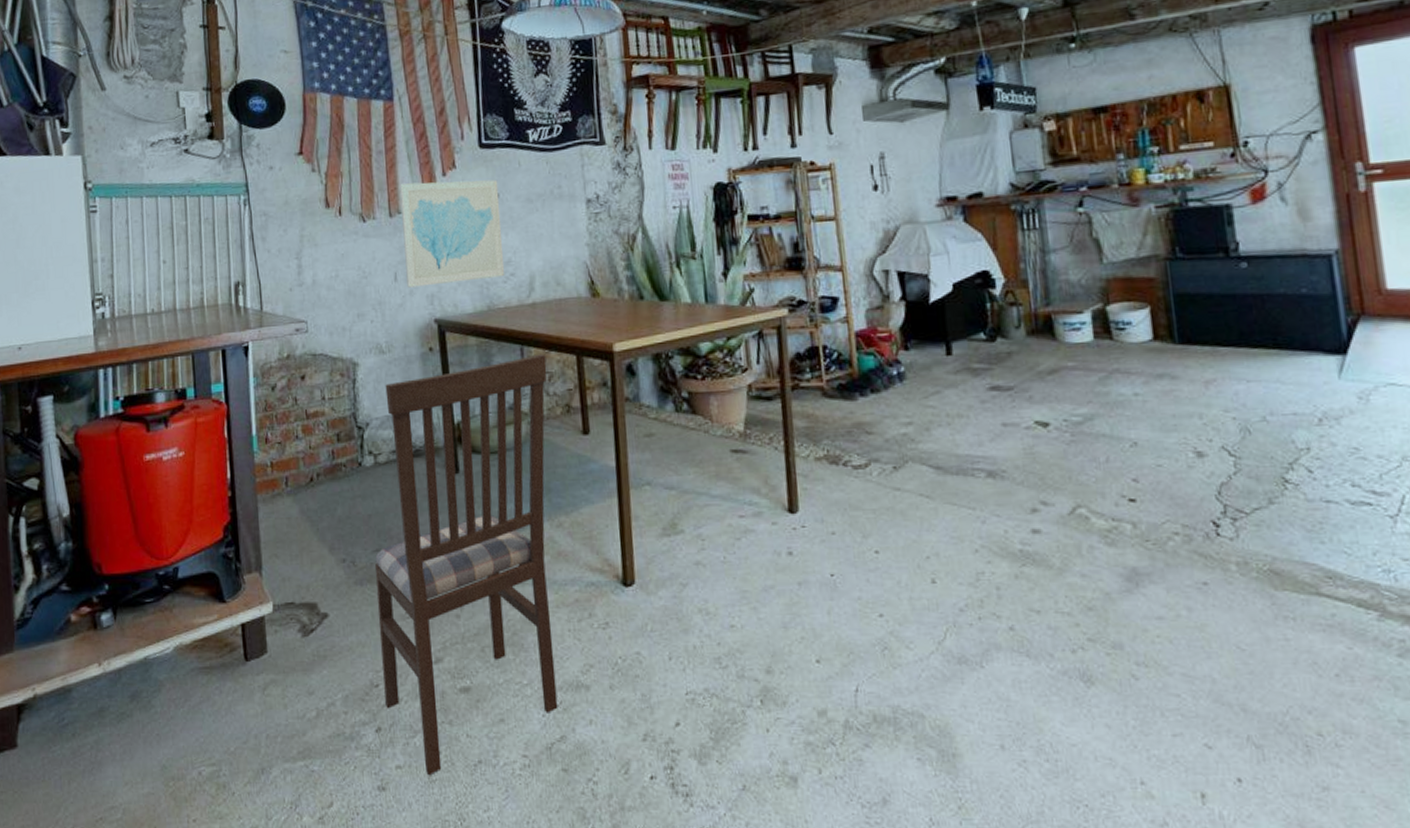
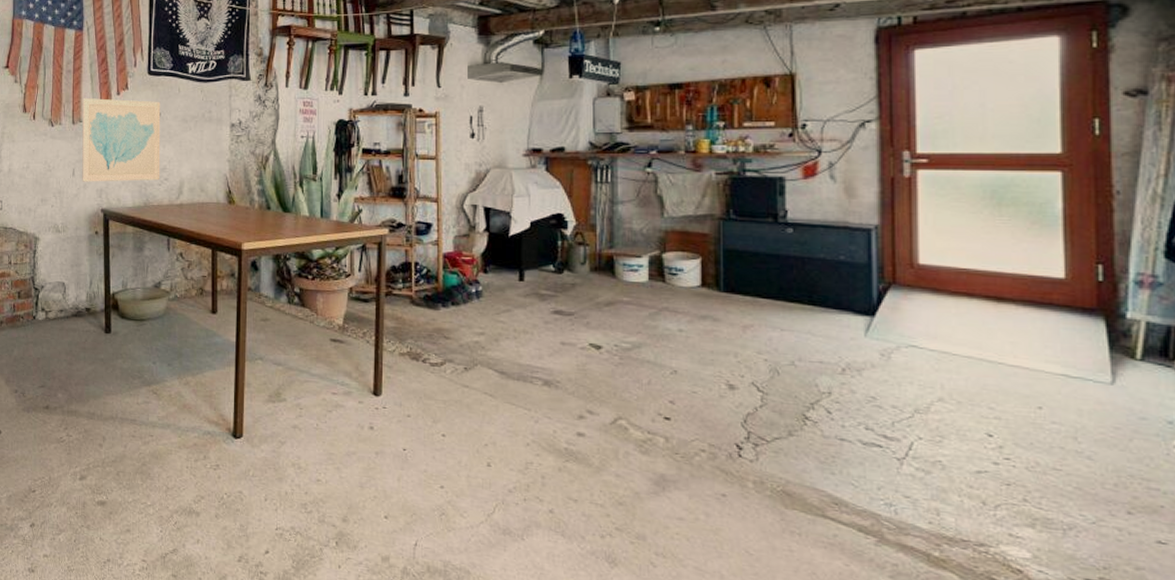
dining chair: present [374,354,558,776] -> none [39,245,187,566]

